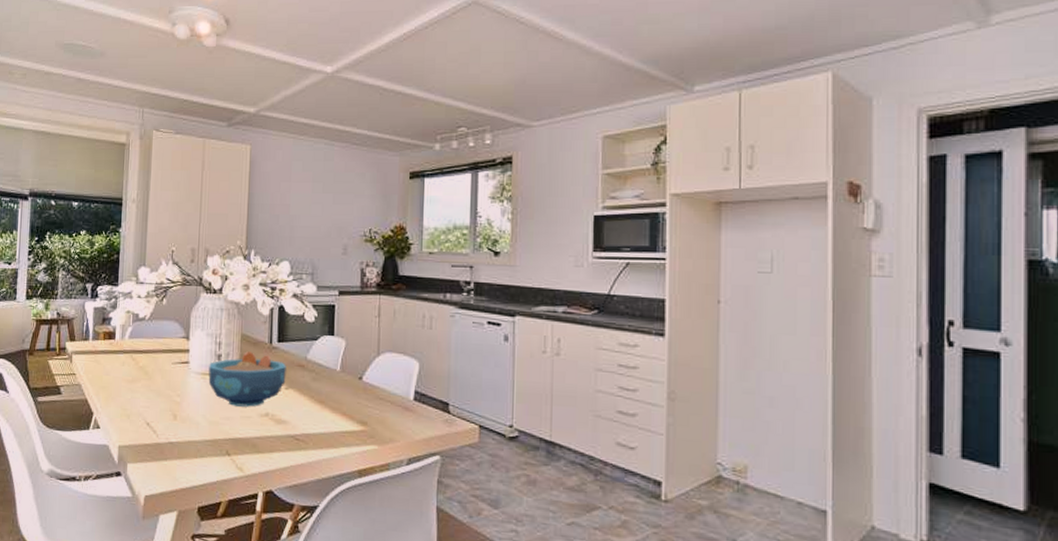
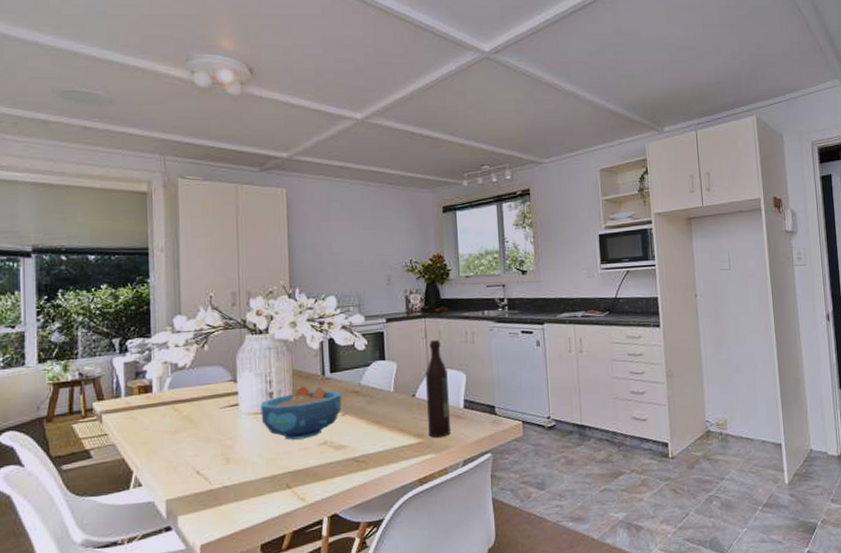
wine bottle: none [373,319,399,429] -> present [426,339,450,438]

